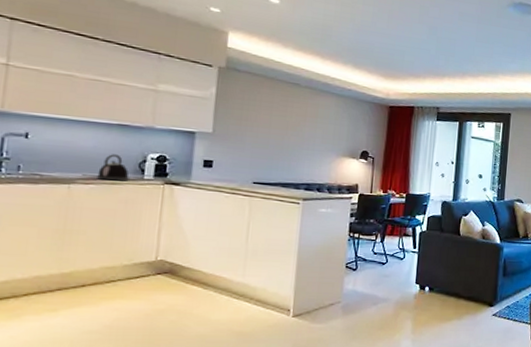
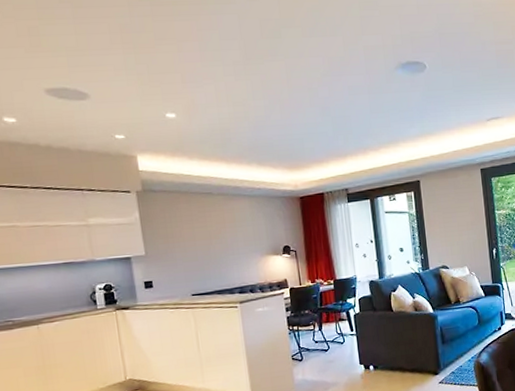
kettle: present [97,154,129,182] -> none [58,291,85,317]

